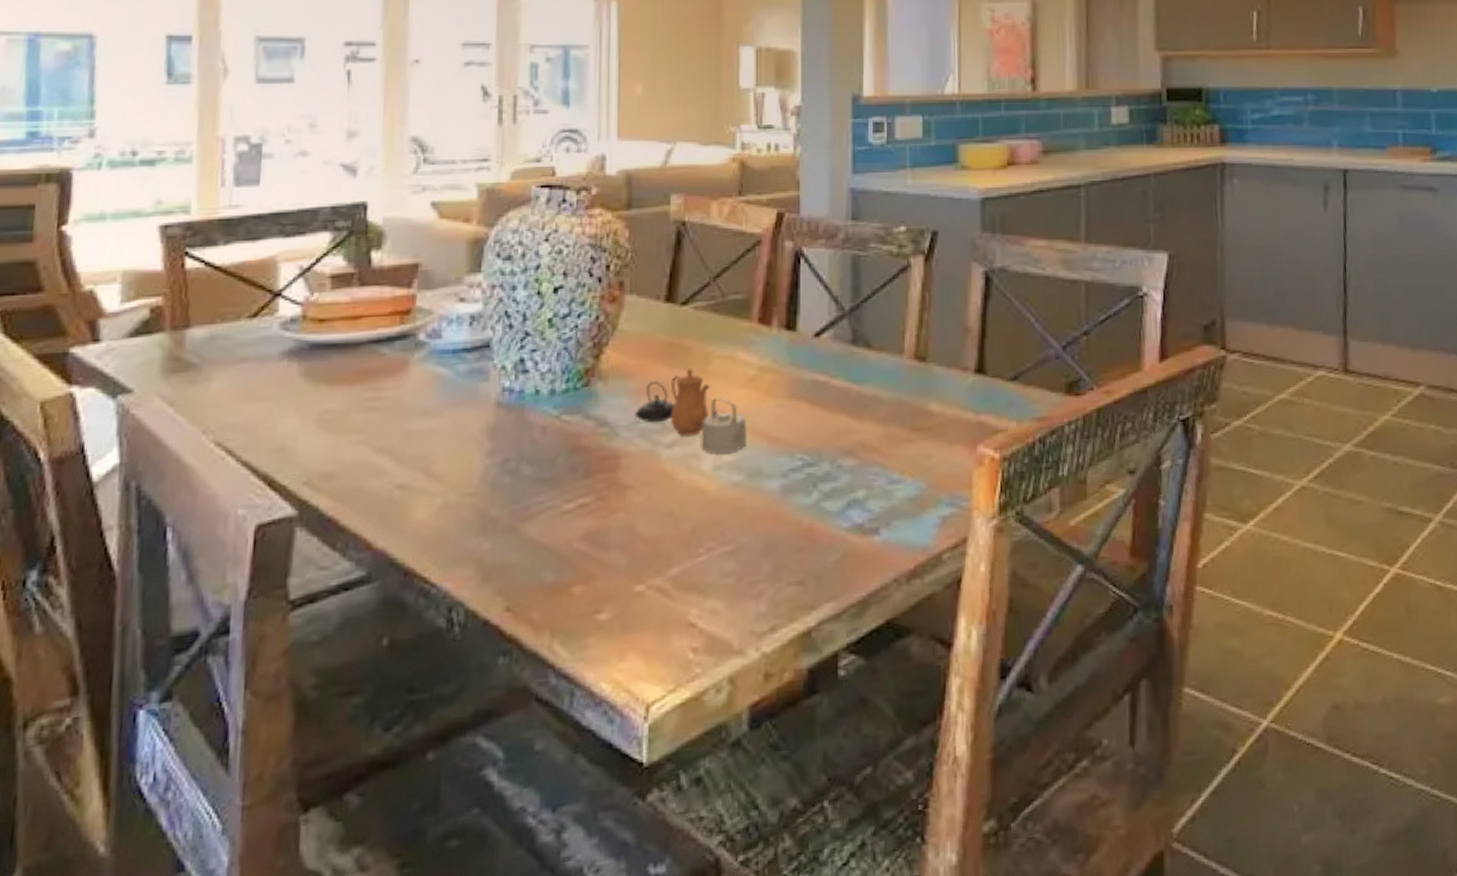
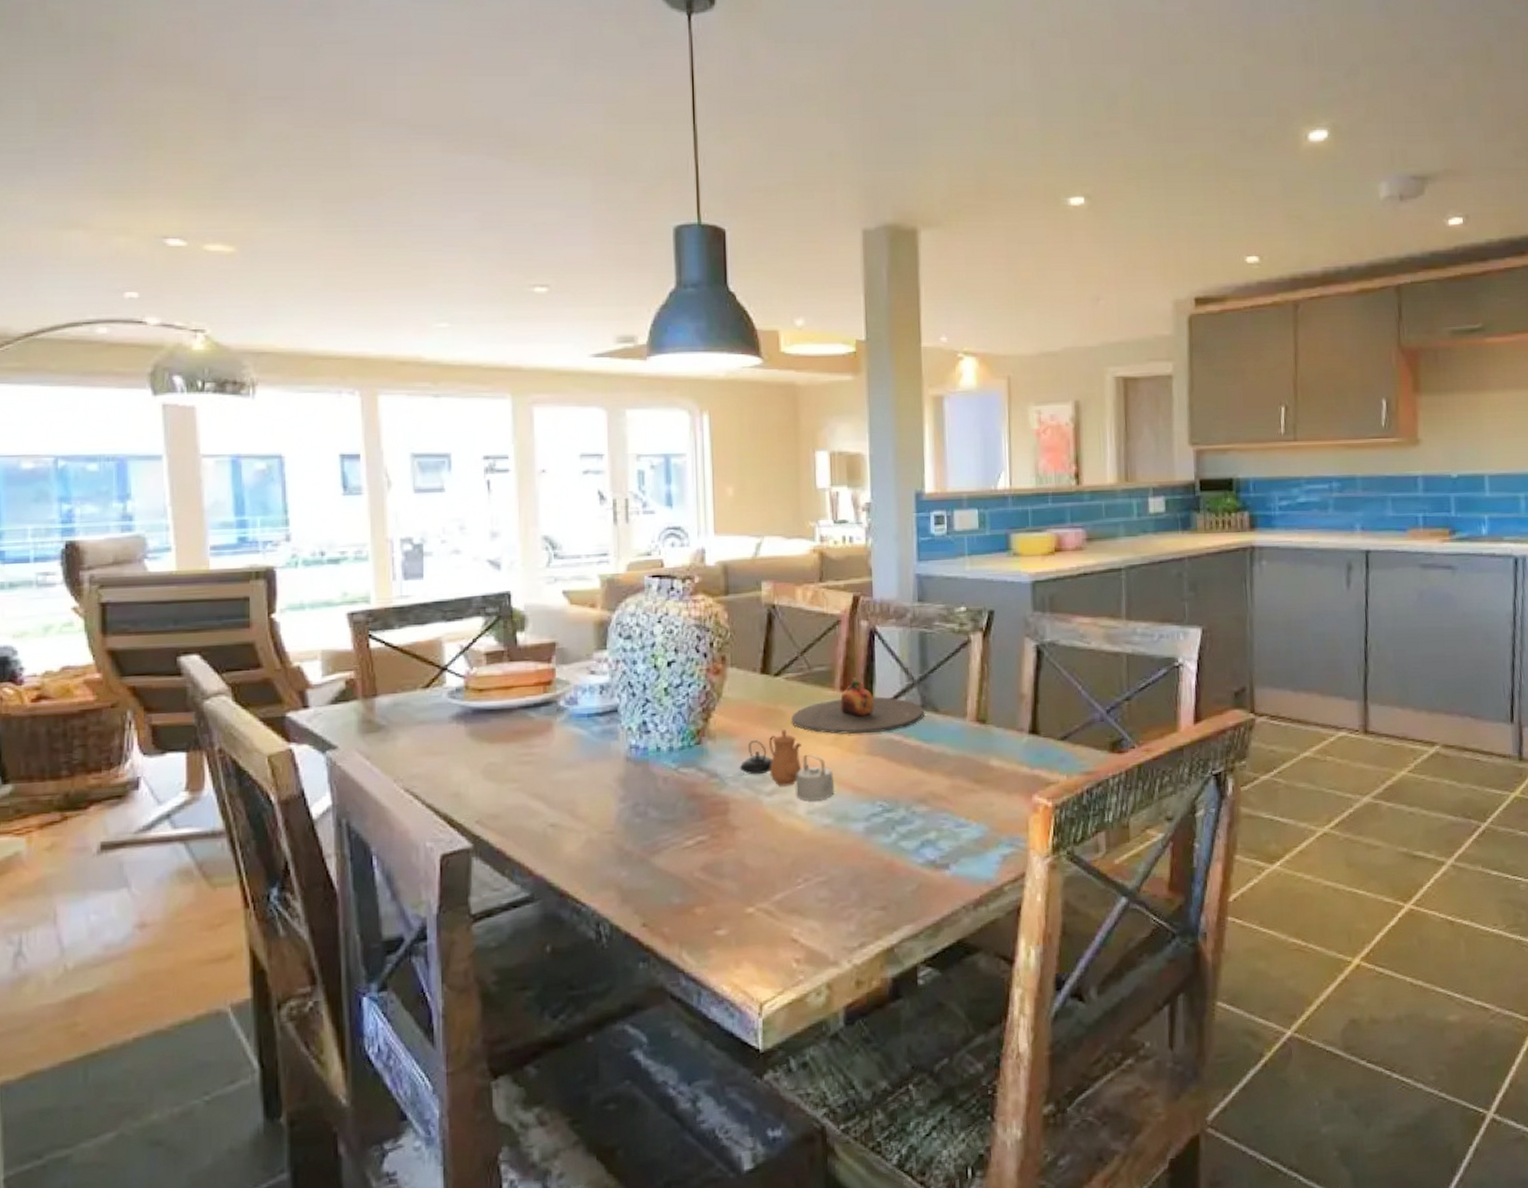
plate: none [699,309,855,375] -> present [791,679,924,735]

